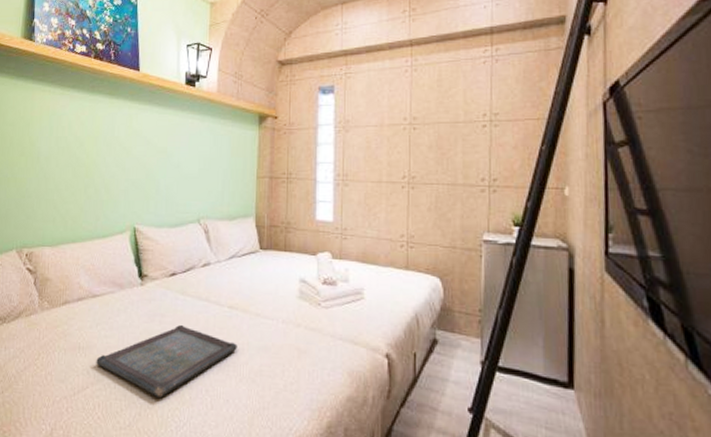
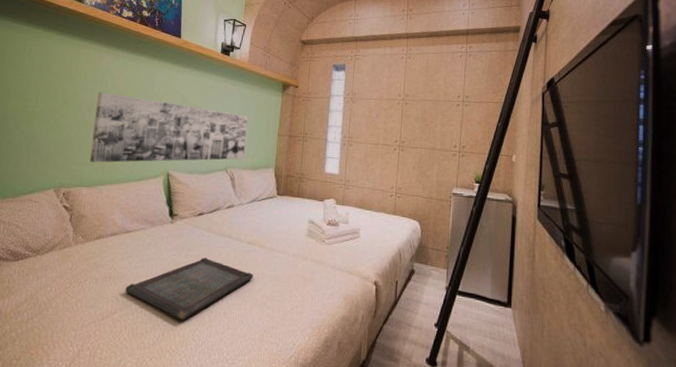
wall art: none [51,139,220,219] -> present [89,91,248,163]

